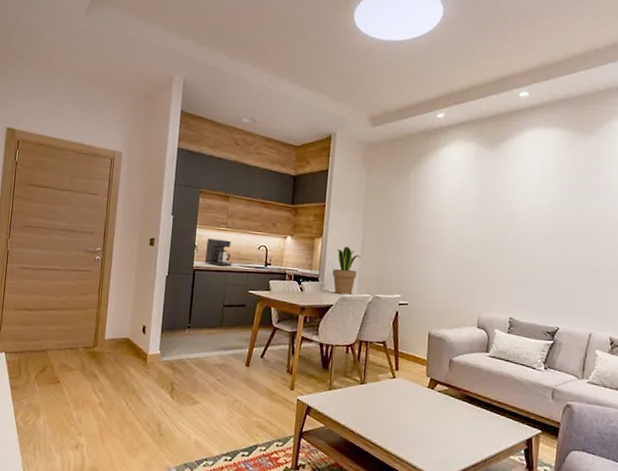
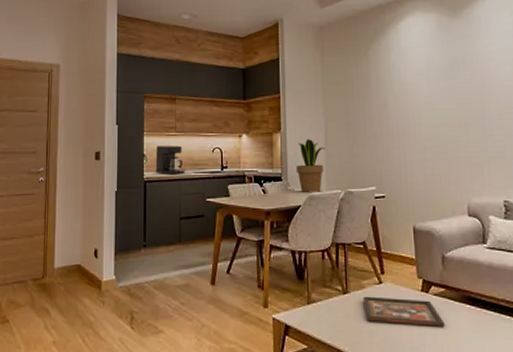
decorative tray: none [377,387,444,419] -> present [363,296,445,327]

